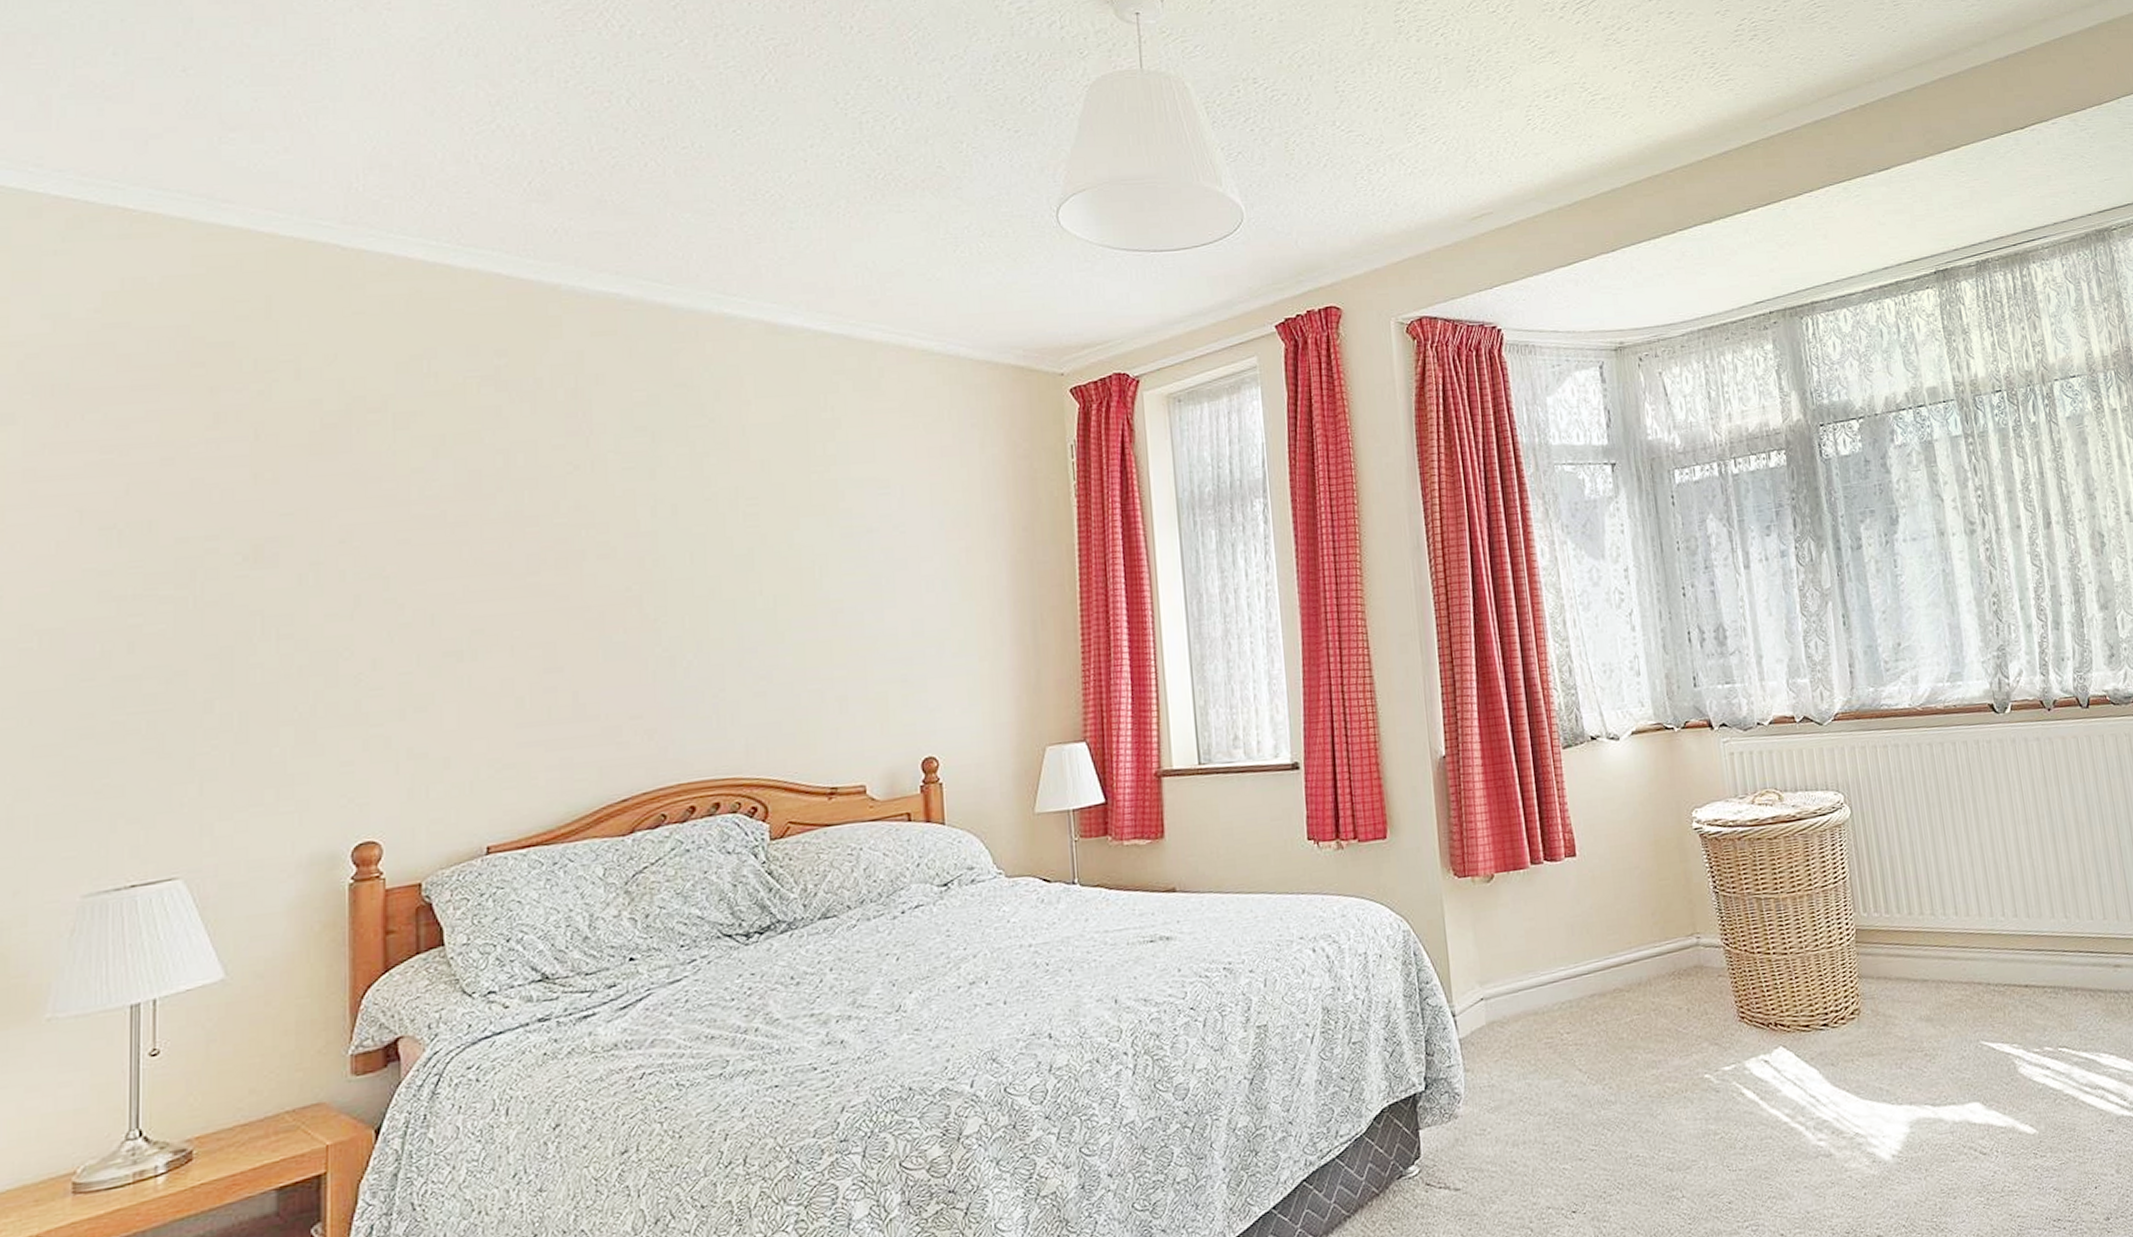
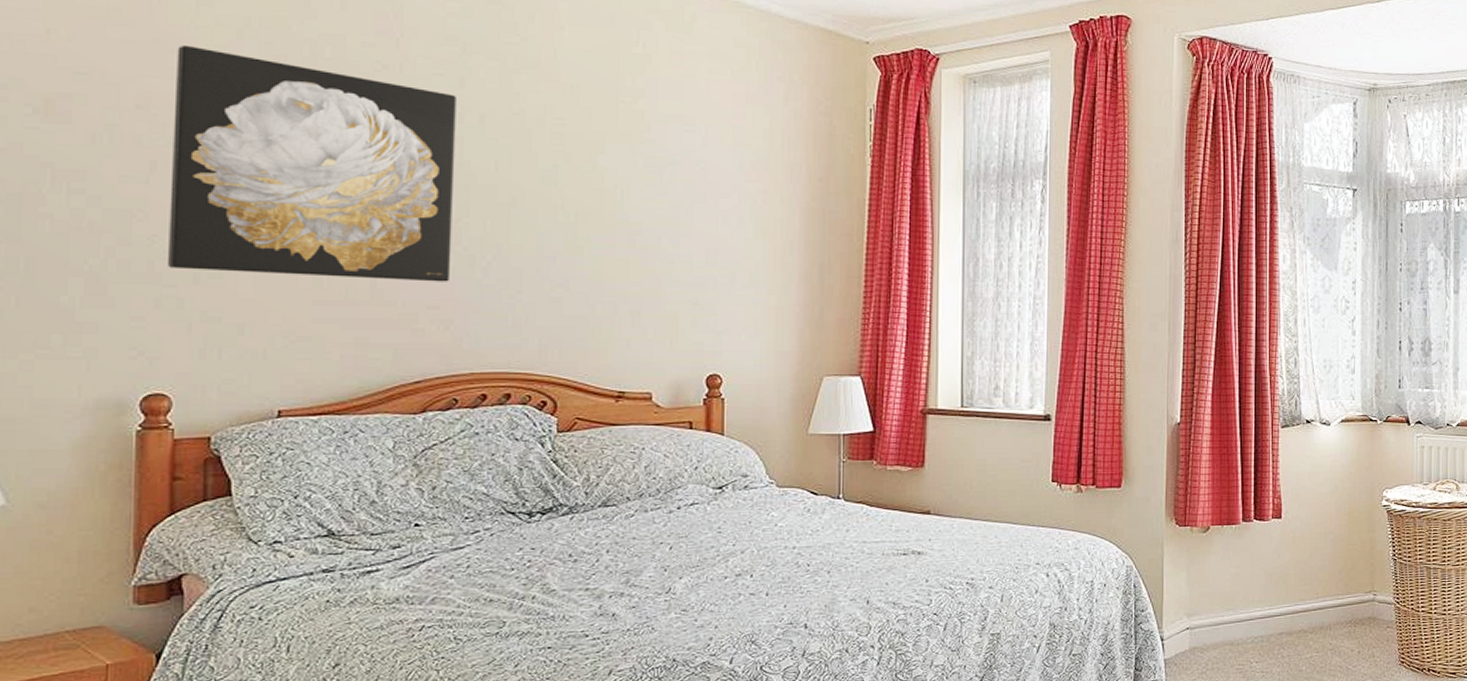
wall art: none [374,472,652,706] -> present [168,46,456,282]

